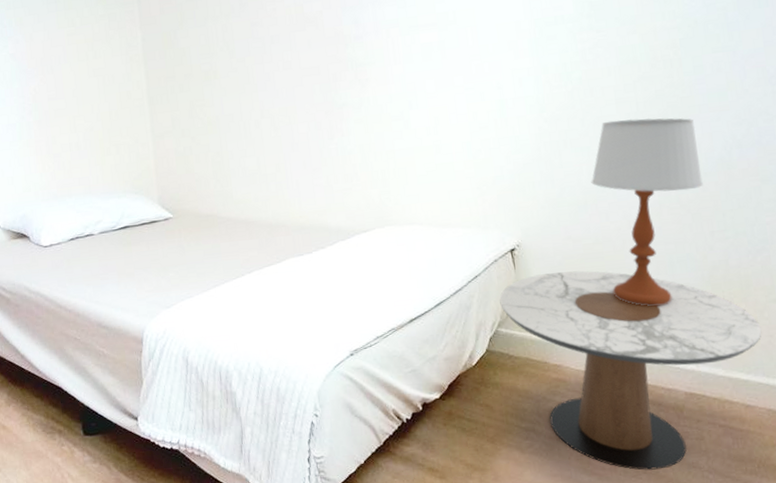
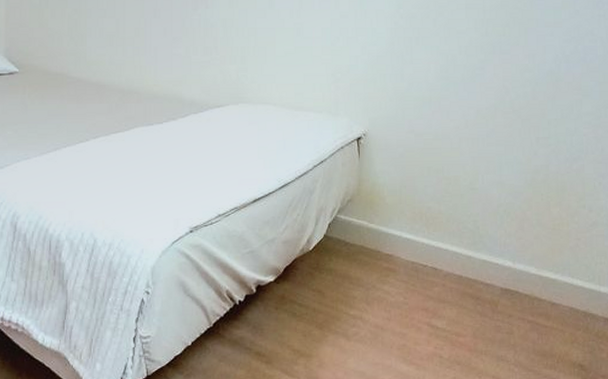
side table: present [499,271,762,470] -> none [342,163,571,362]
table lamp: present [591,118,703,307] -> none [437,24,534,204]

